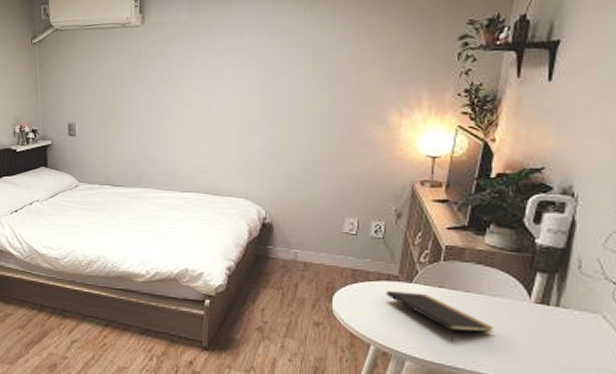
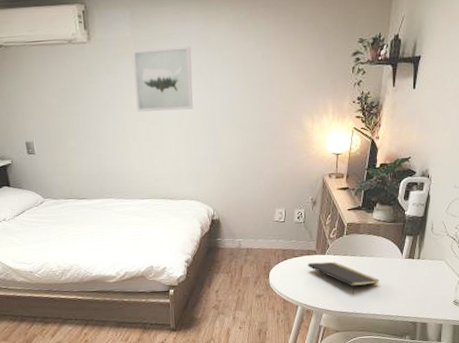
wall art: none [186,29,253,98] -> present [132,46,193,112]

